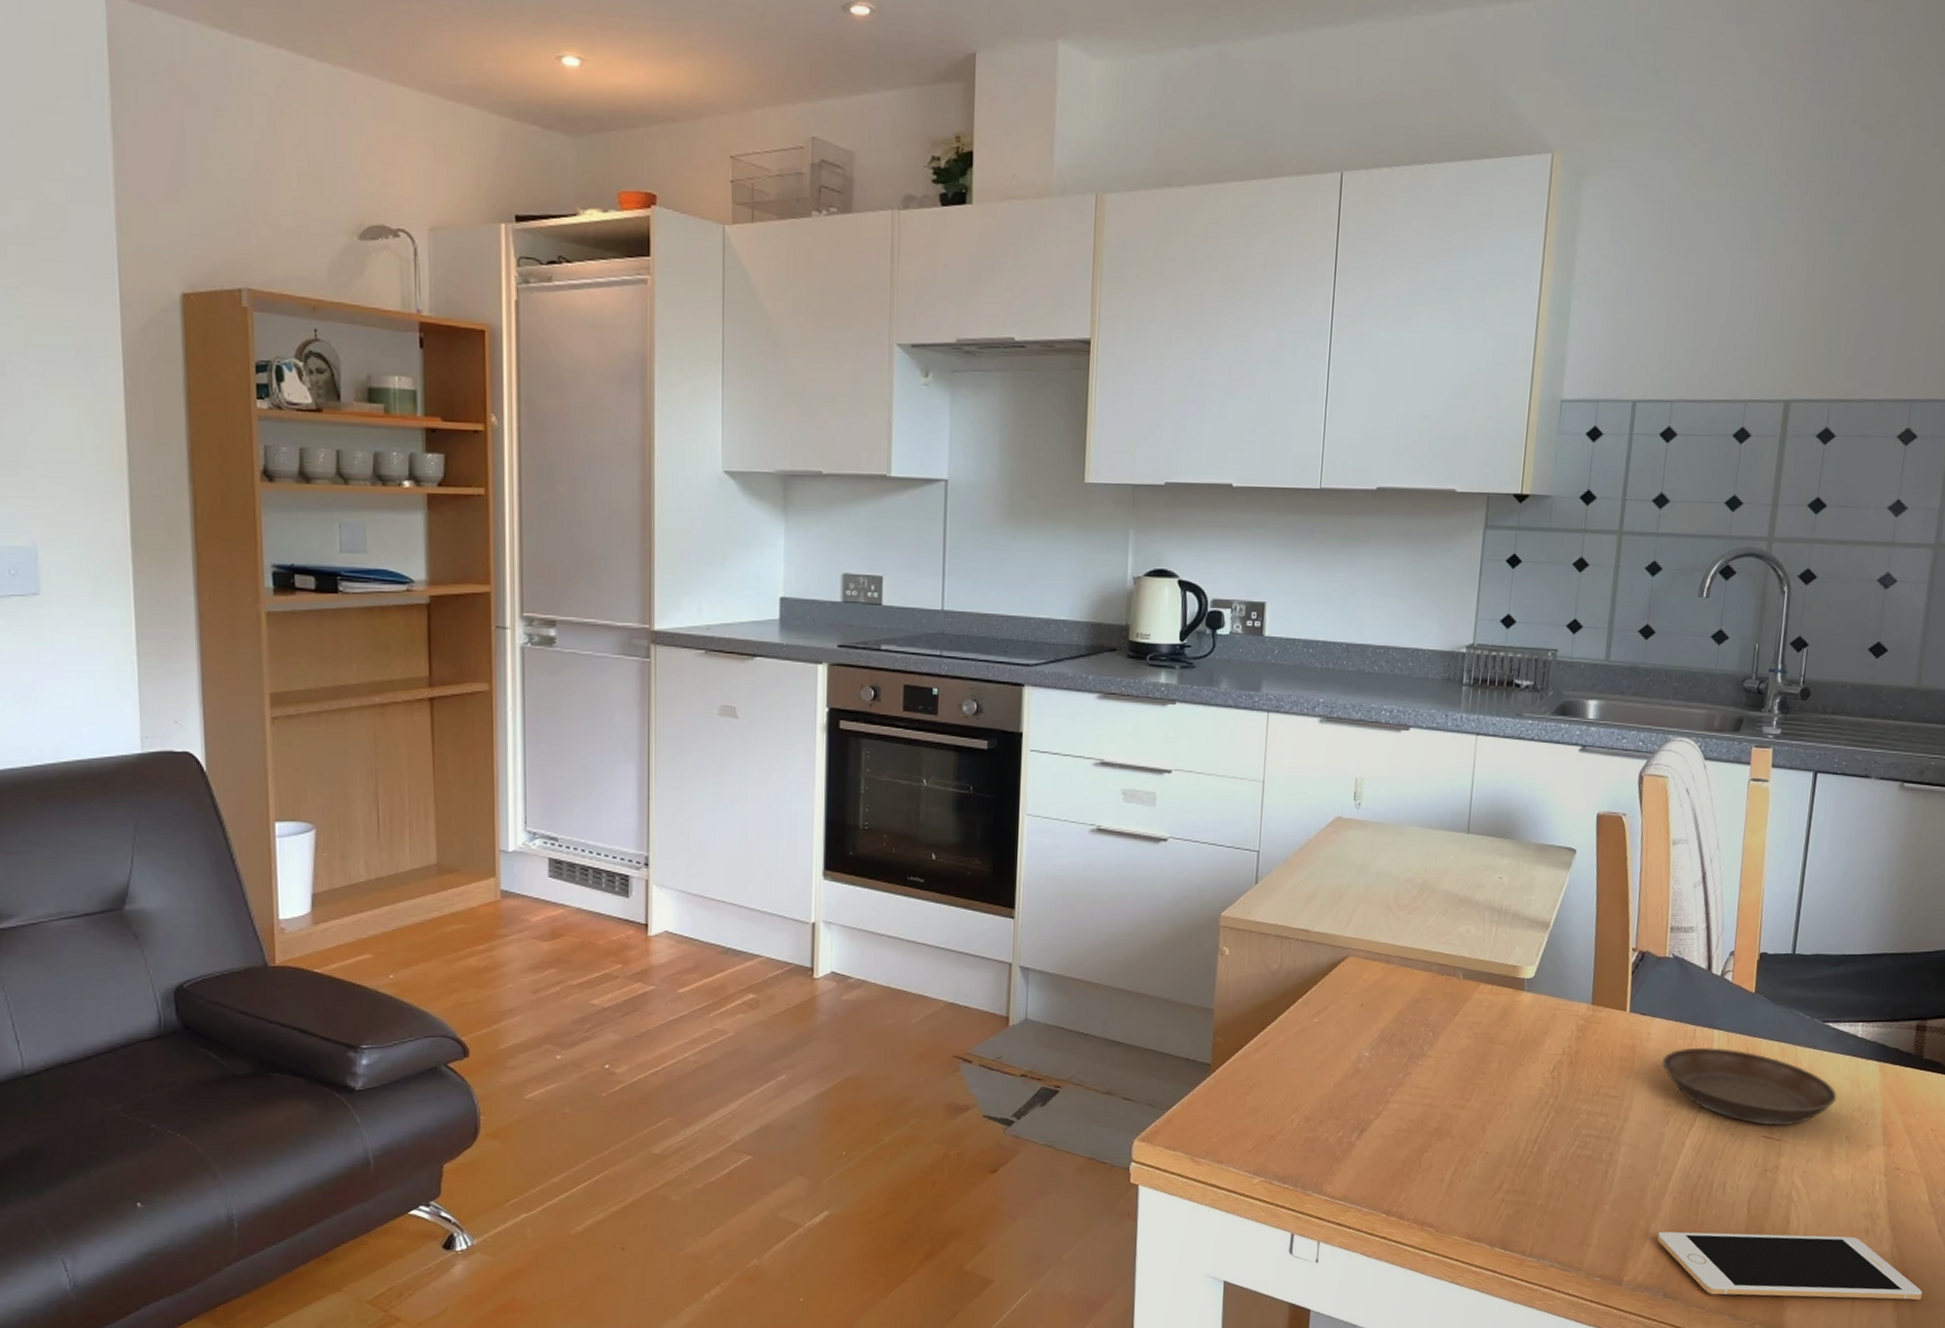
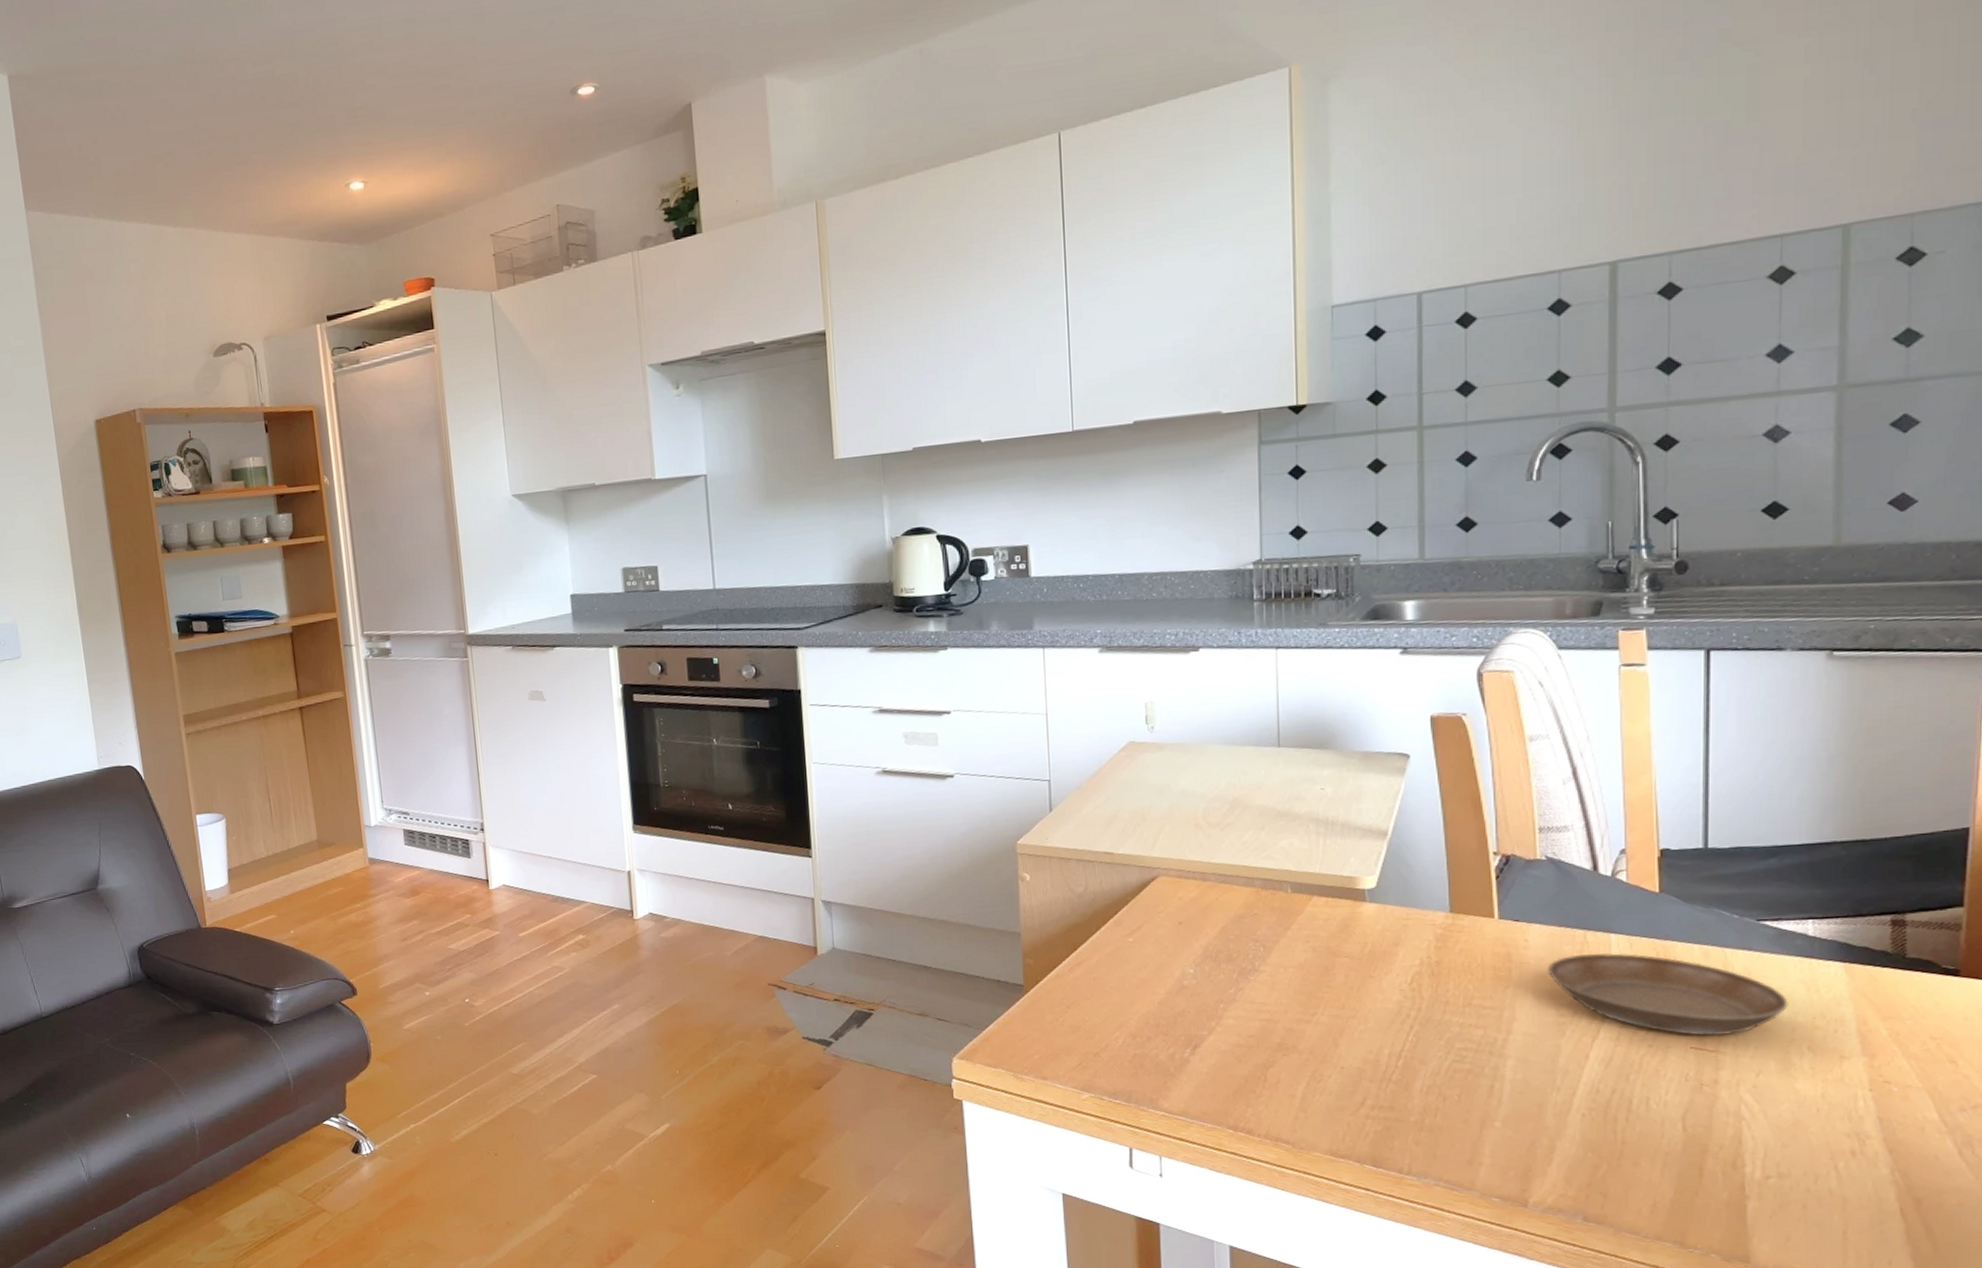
cell phone: present [1657,1231,1922,1301] -> none [1566,1150,1945,1233]

